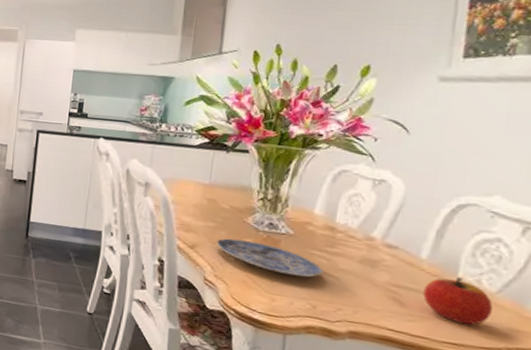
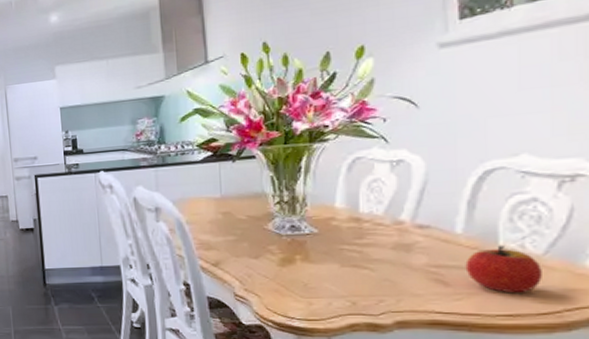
plate: present [217,238,324,278] -> none [240,248,357,275]

